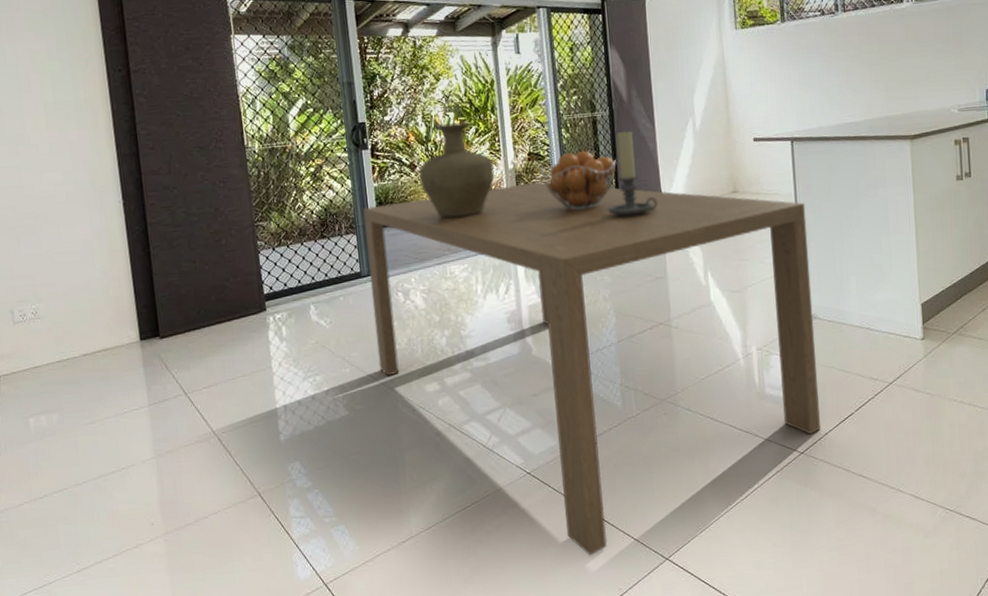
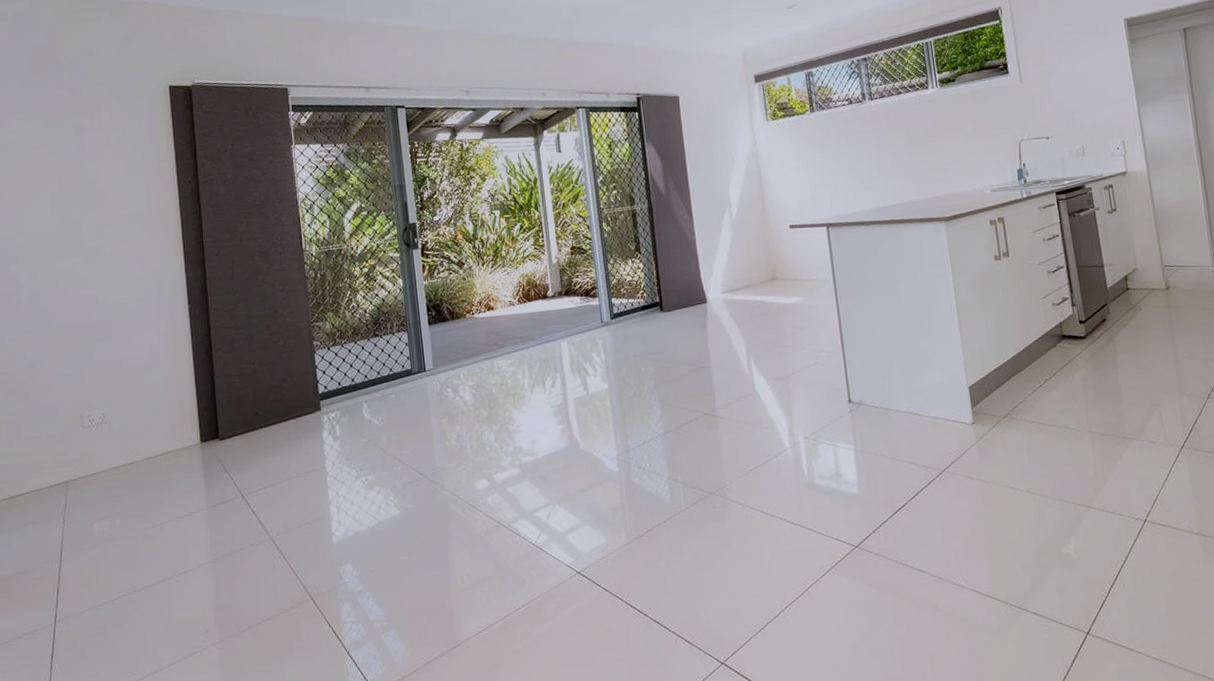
dining table: present [362,182,821,556] -> none [413,275,875,661]
vase: present [419,122,495,218] -> none [467,219,539,313]
fruit basket: present [539,150,617,210] -> none [582,243,657,302]
candle holder: present [608,131,658,217] -> none [650,222,698,308]

